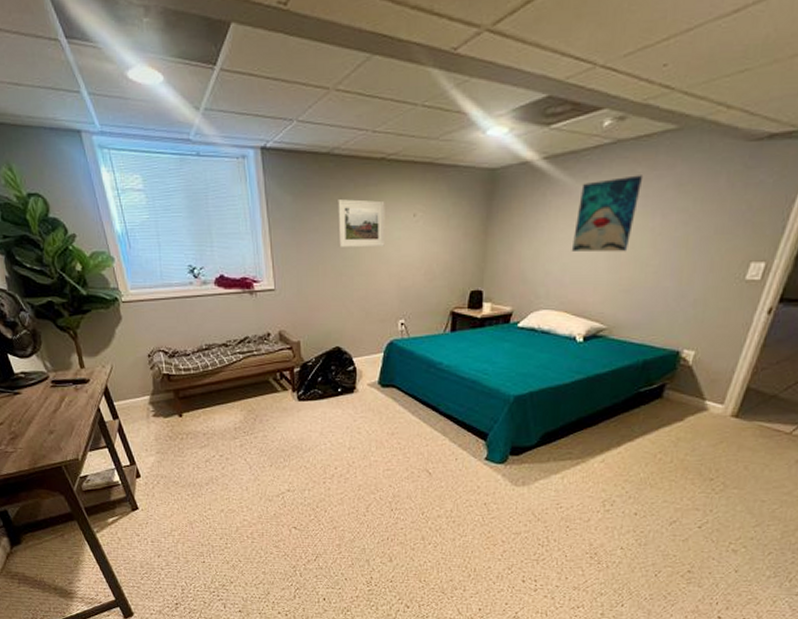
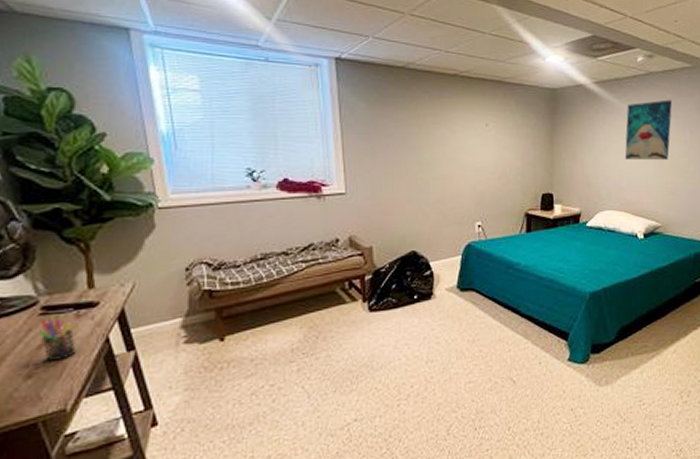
pen holder: none [52,391,80,422] -> present [39,319,77,361]
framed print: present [338,199,385,247] -> none [413,109,460,152]

